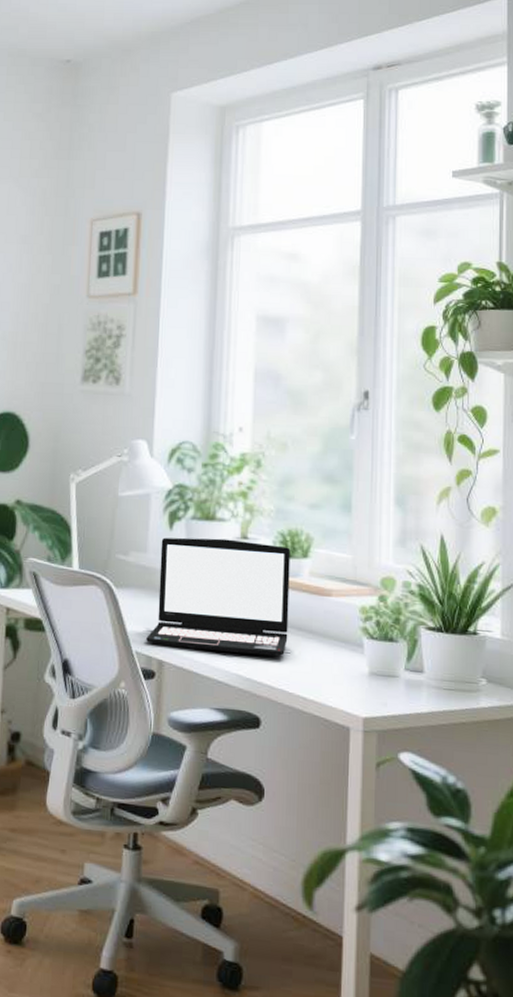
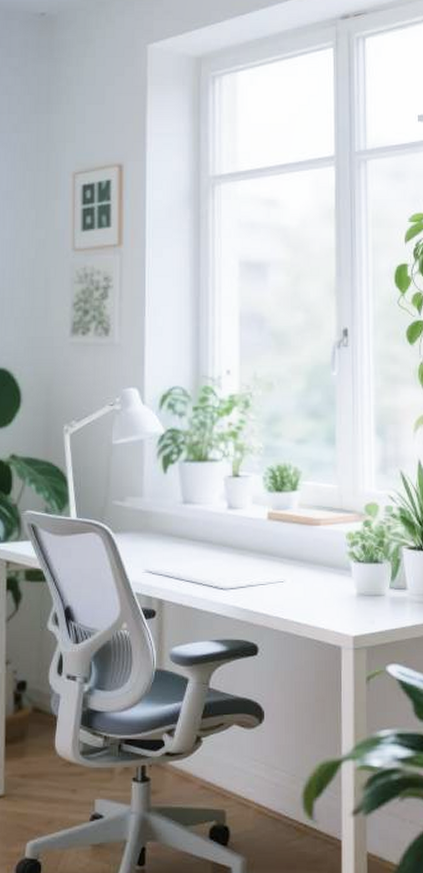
laptop: present [146,537,290,657] -> none [146,478,281,587]

